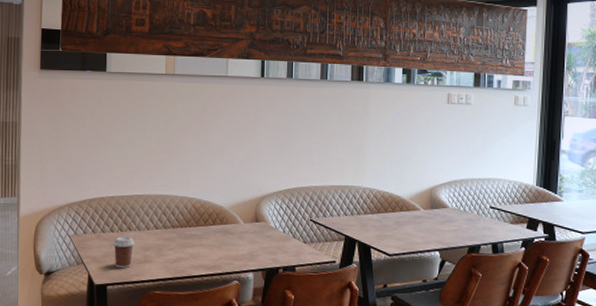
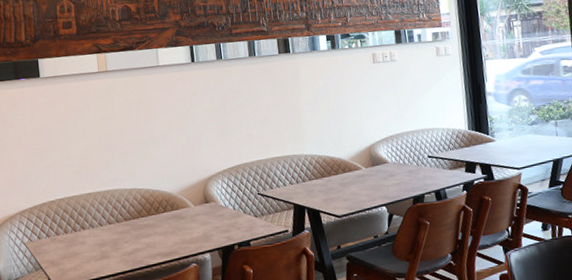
coffee cup: present [113,236,135,269] -> none [69,235,90,268]

